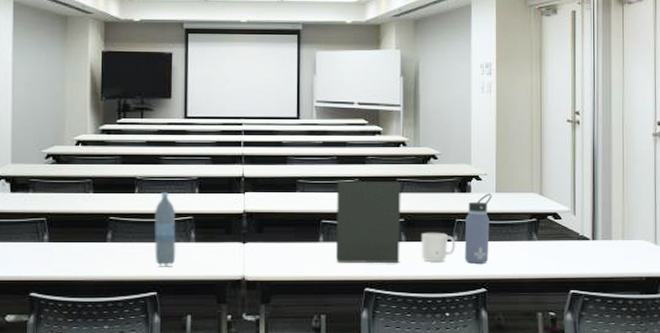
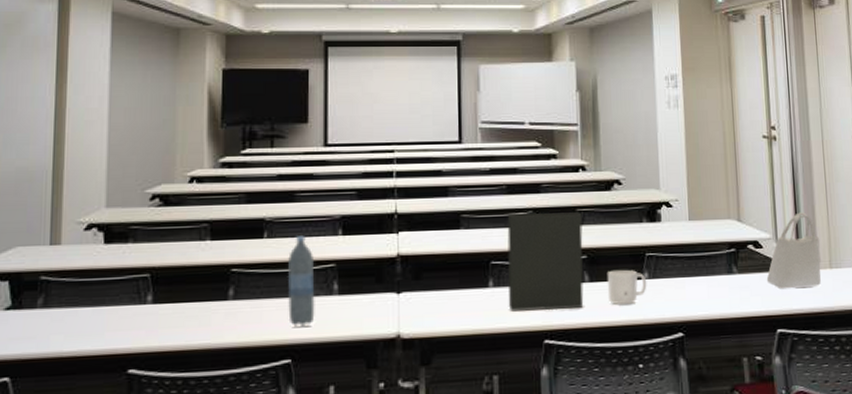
water bottle: present [464,193,492,264] -> none [656,221,685,304]
handbag: none [563,189,614,256] -> present [766,212,821,290]

